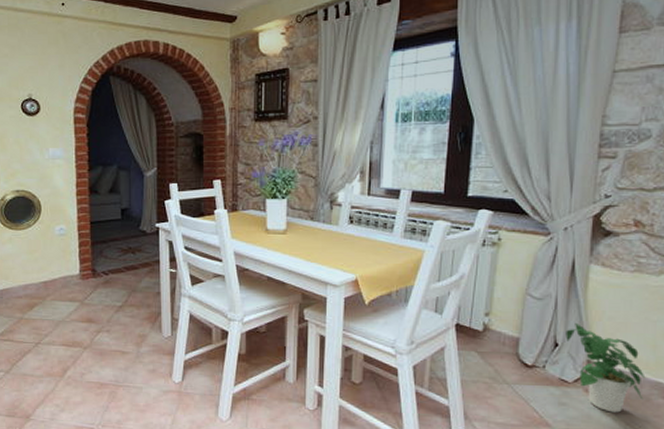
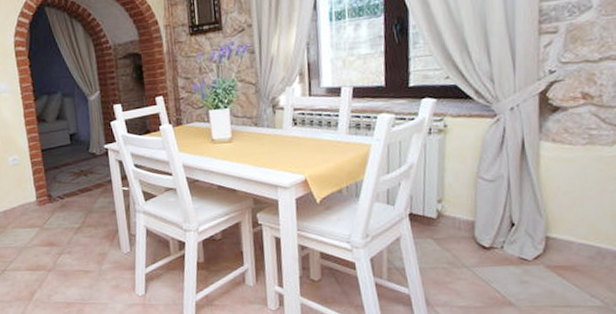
potted plant: present [566,322,646,413] -> none [521,200,607,286]

